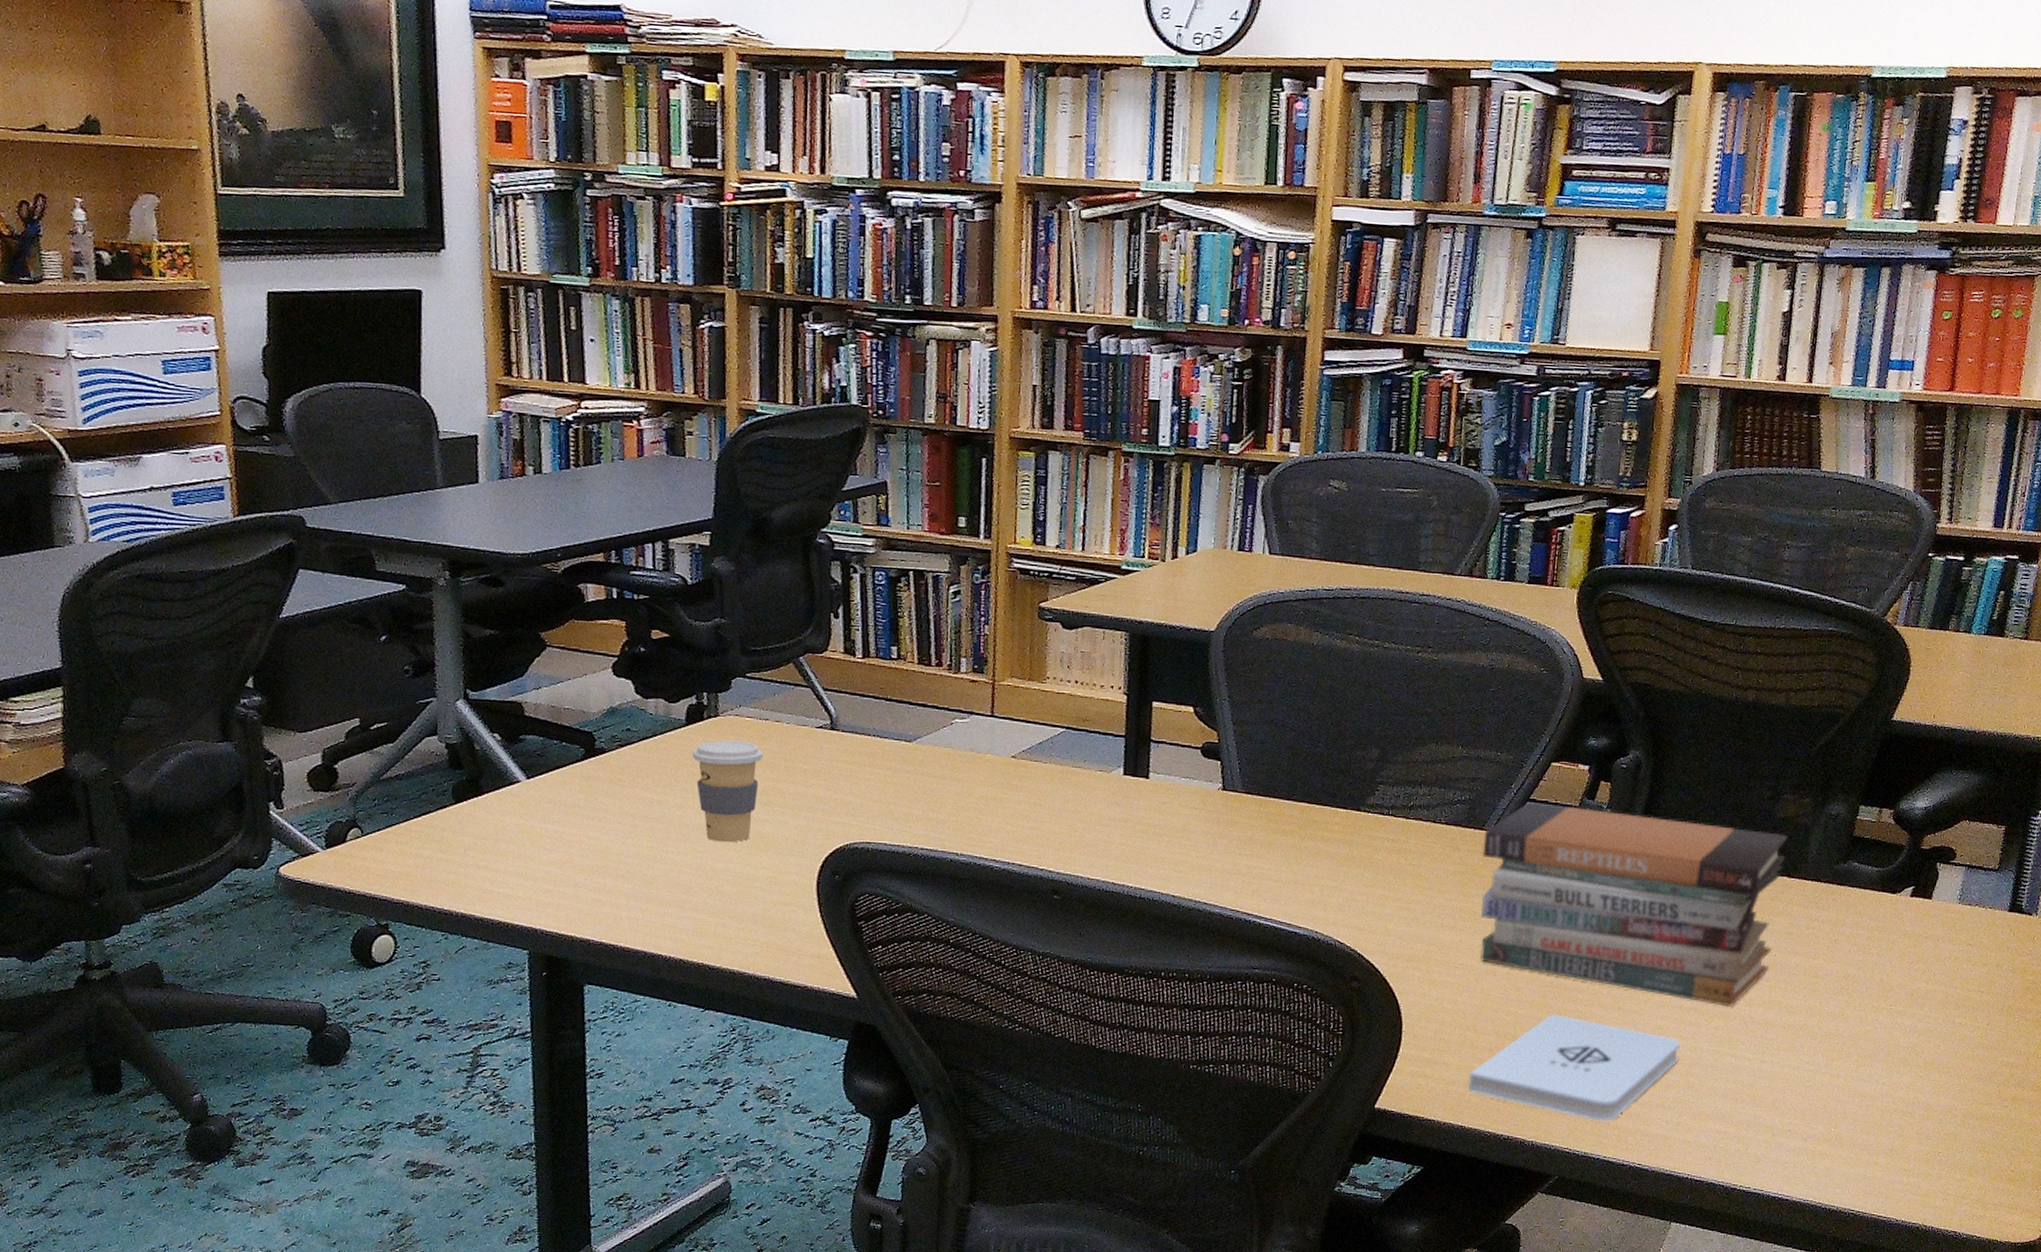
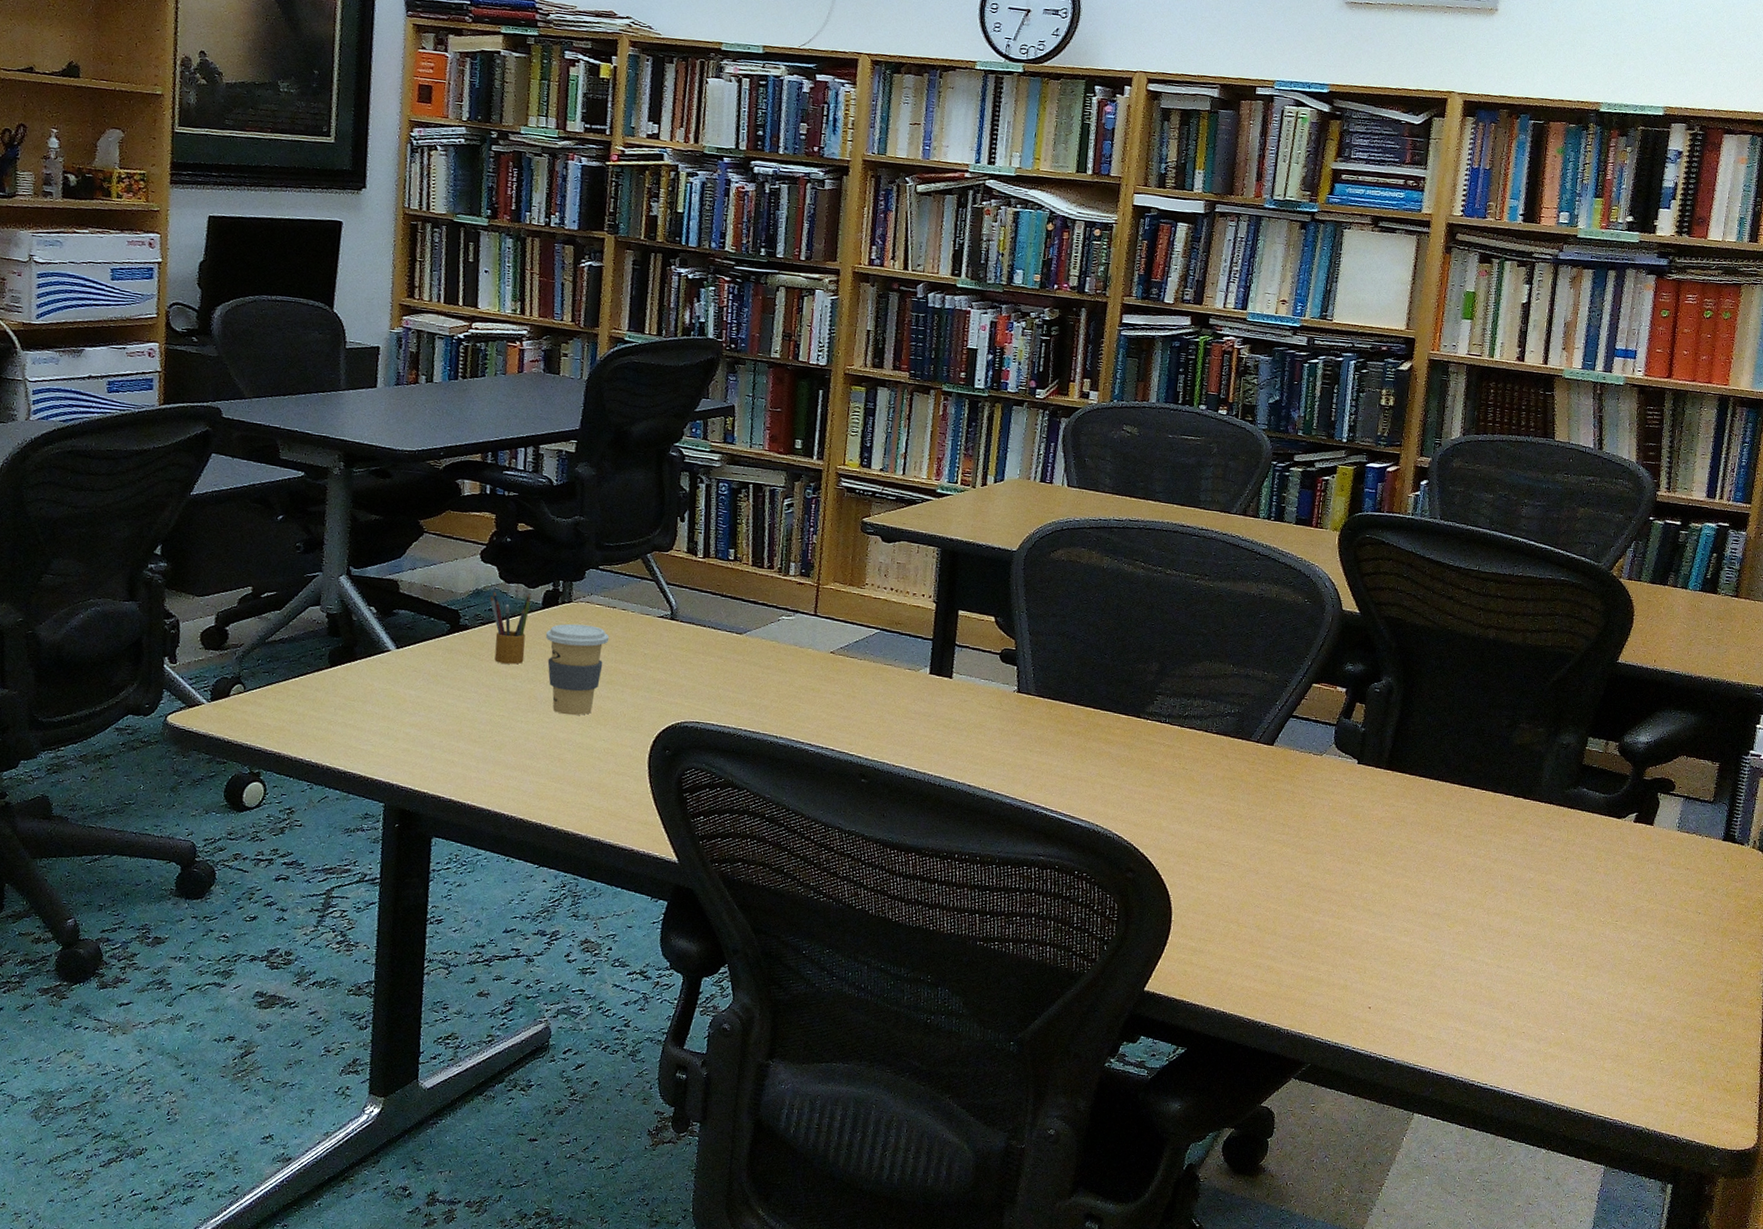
pencil box: none [626,708,672,789] -> present [489,591,531,665]
notepad: present [1468,1014,1680,1121] -> none [1230,912,1425,1015]
book stack: present [1480,801,1788,1007] -> none [1244,717,1524,914]

